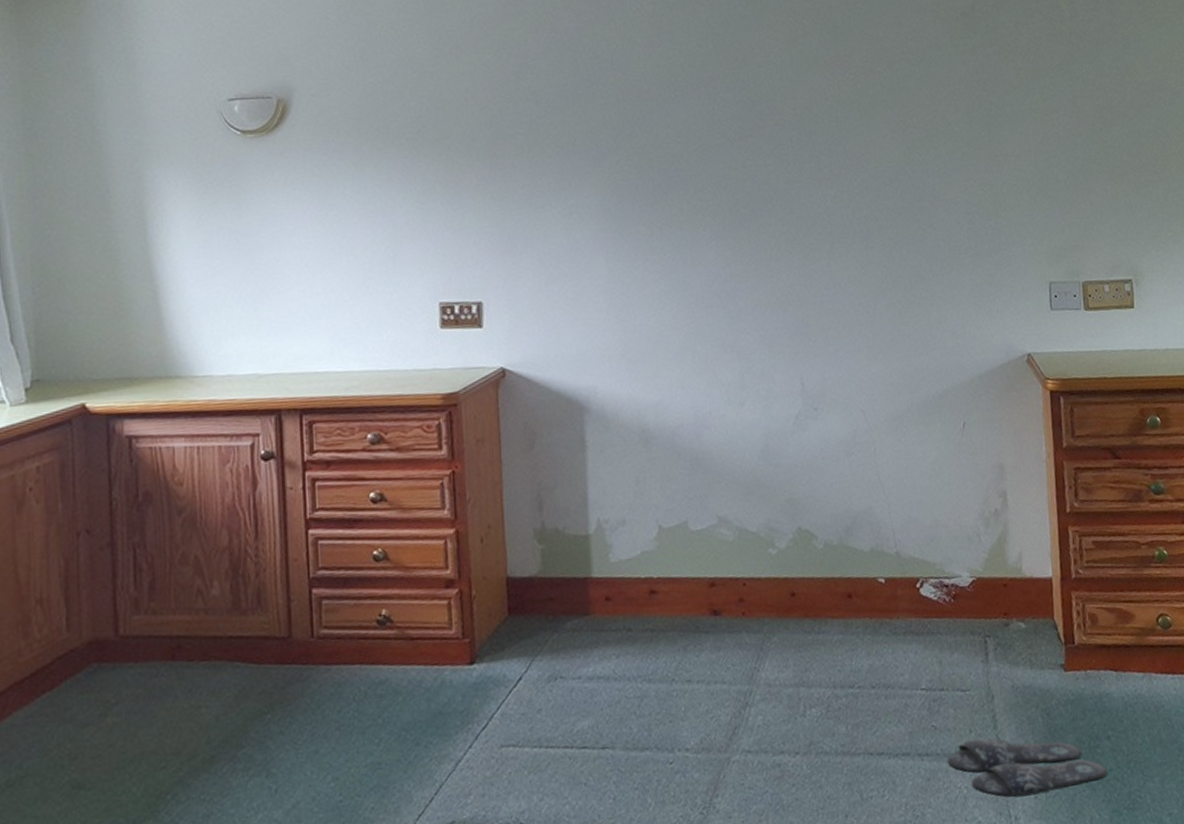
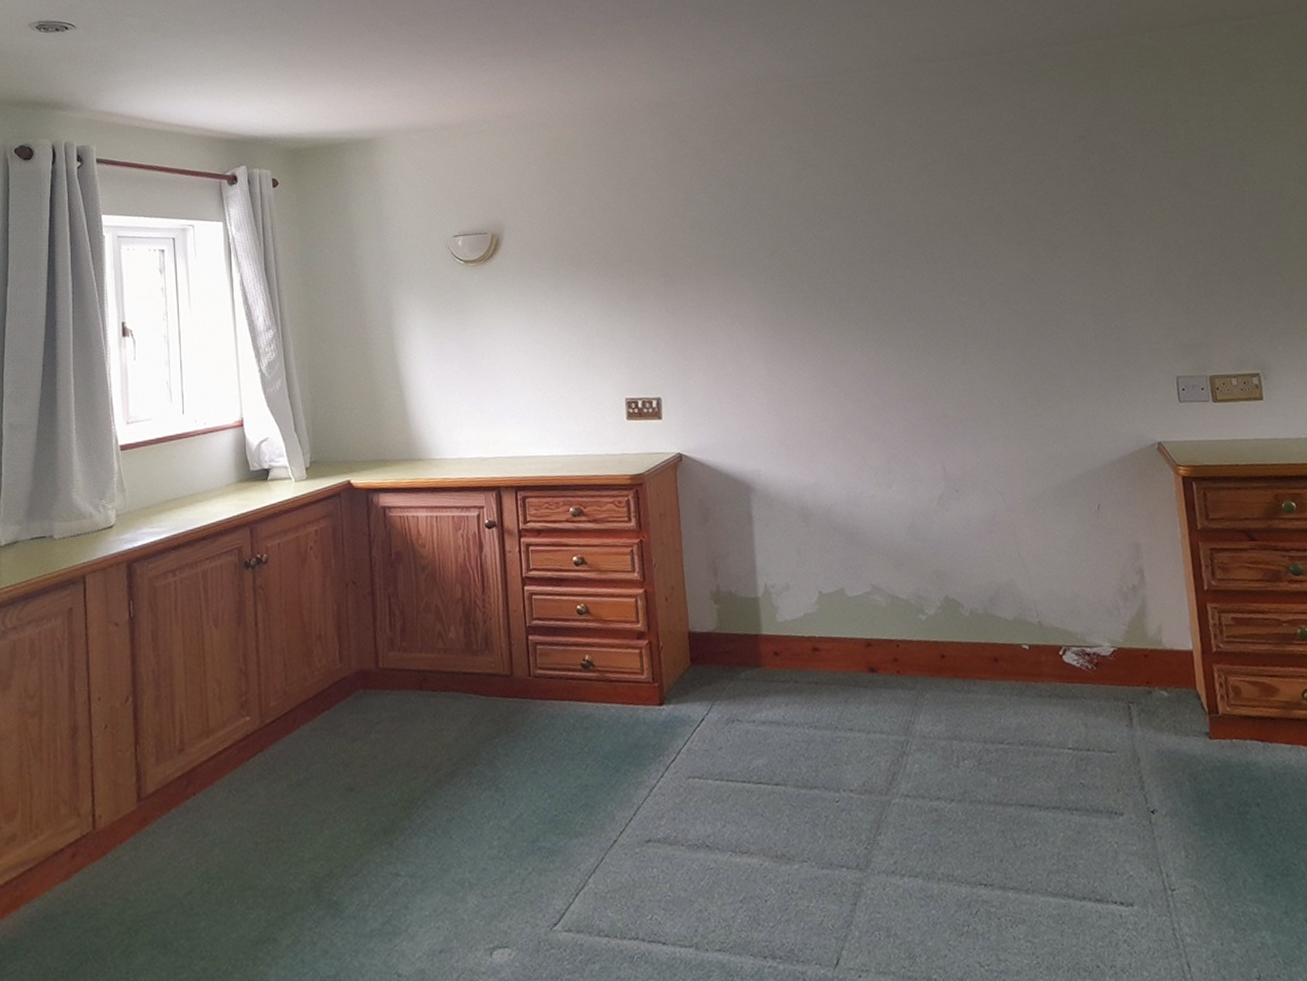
slippers: present [948,738,1107,797] -> none [1097,797,1258,855]

